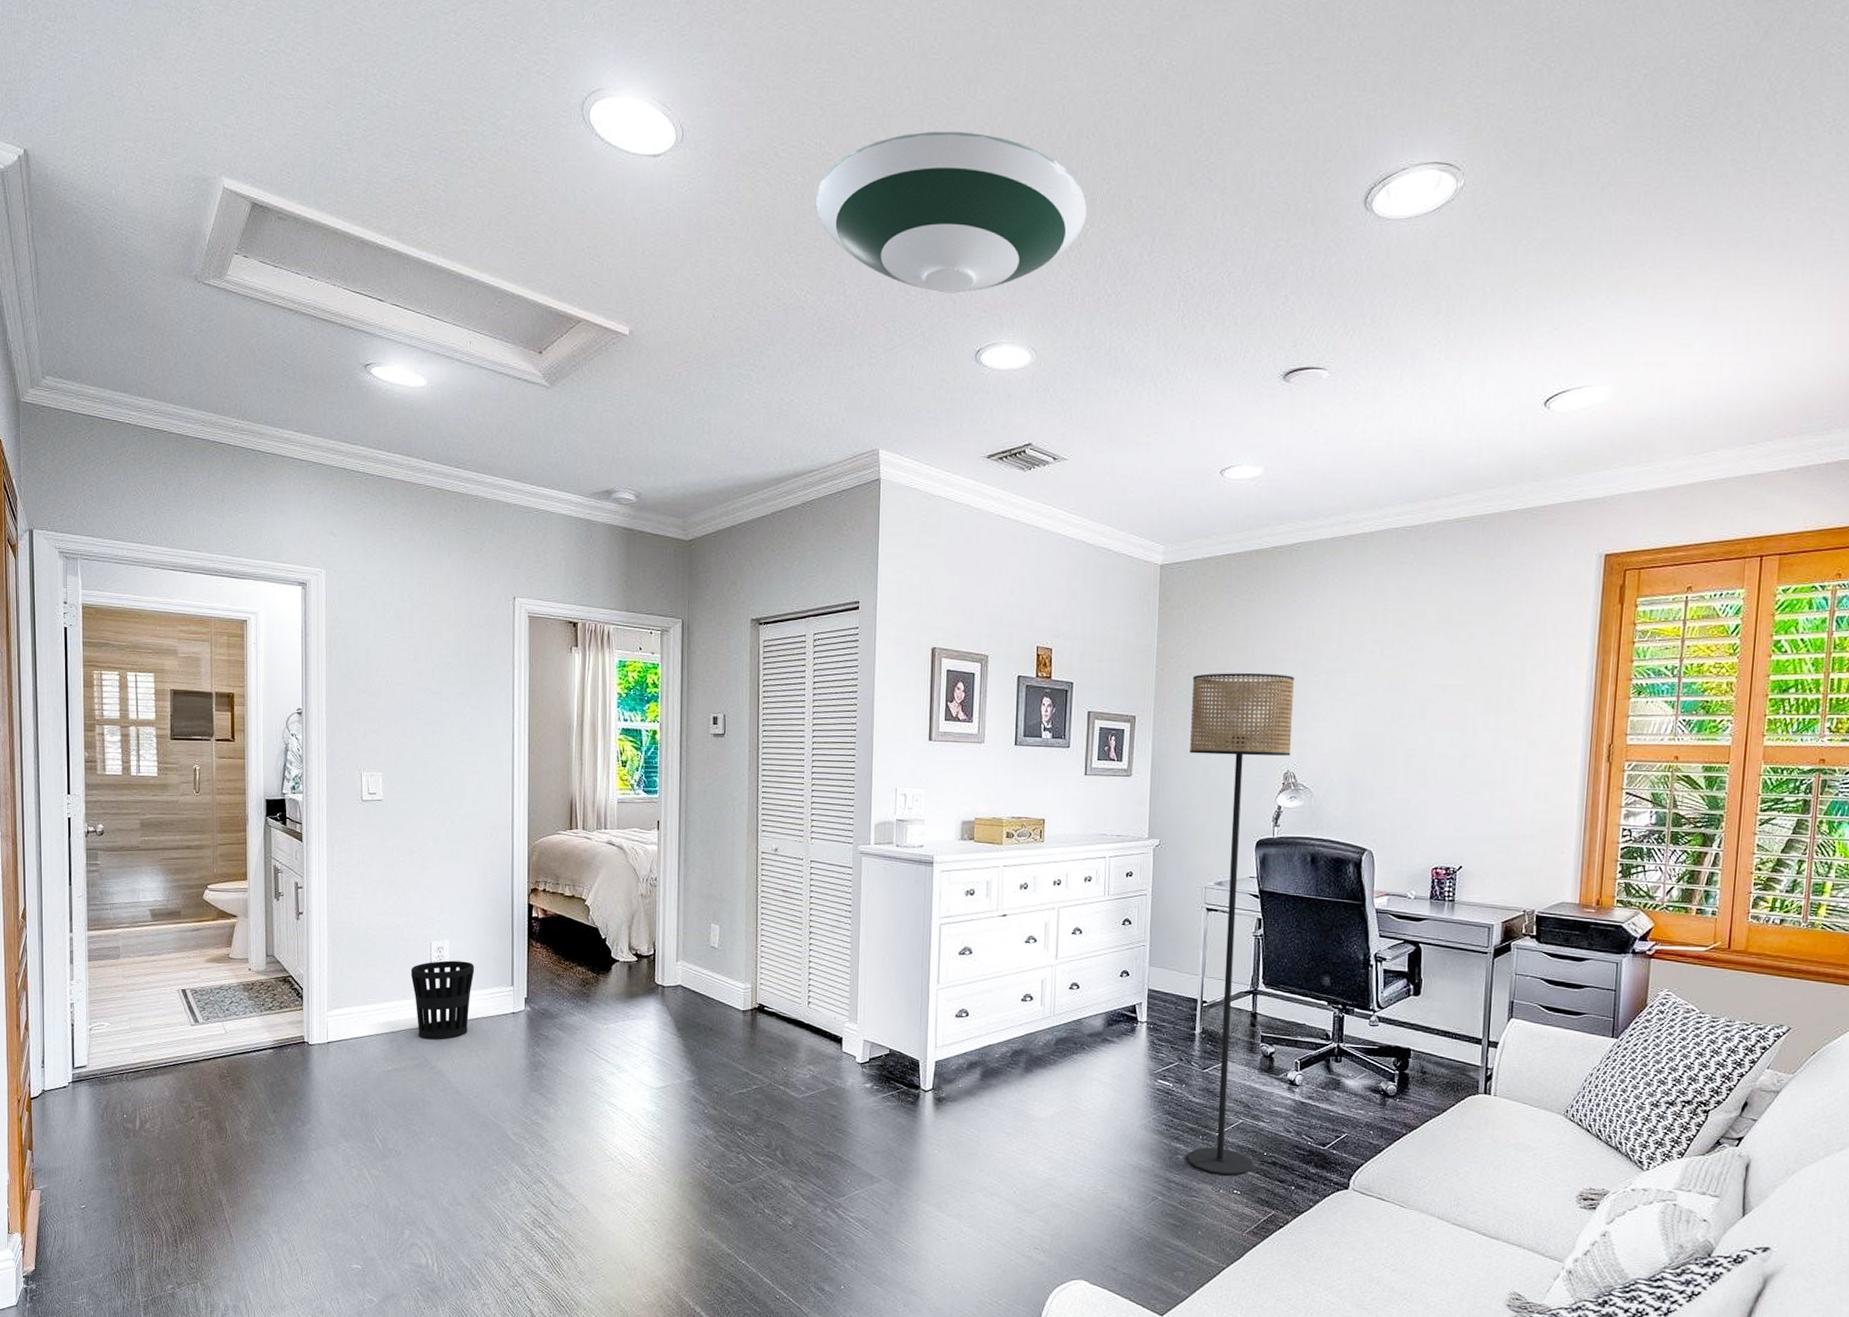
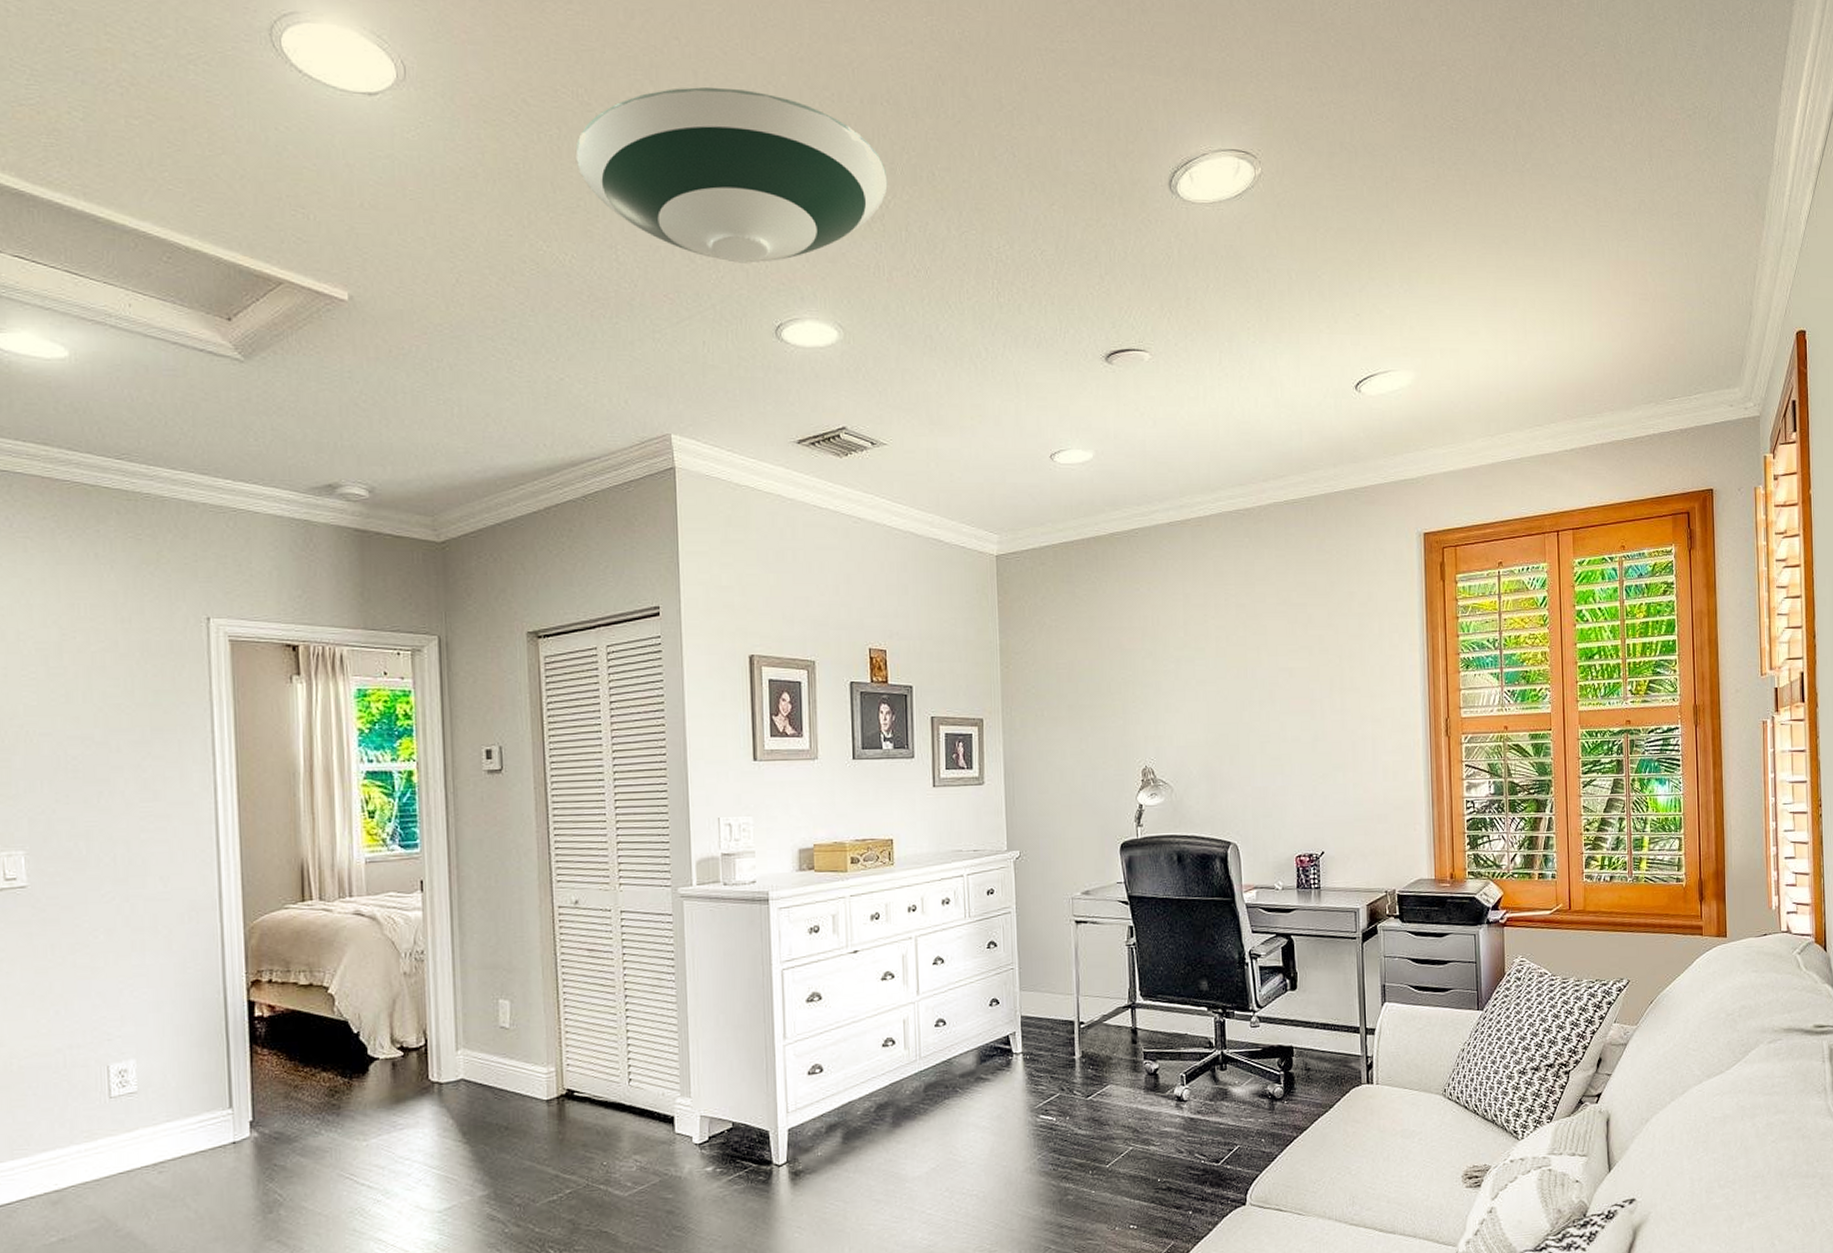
wastebasket: present [411,960,475,1040] -> none [80,1084,176,1194]
floor lamp: present [1187,672,1294,1176] -> none [1040,665,1147,1211]

